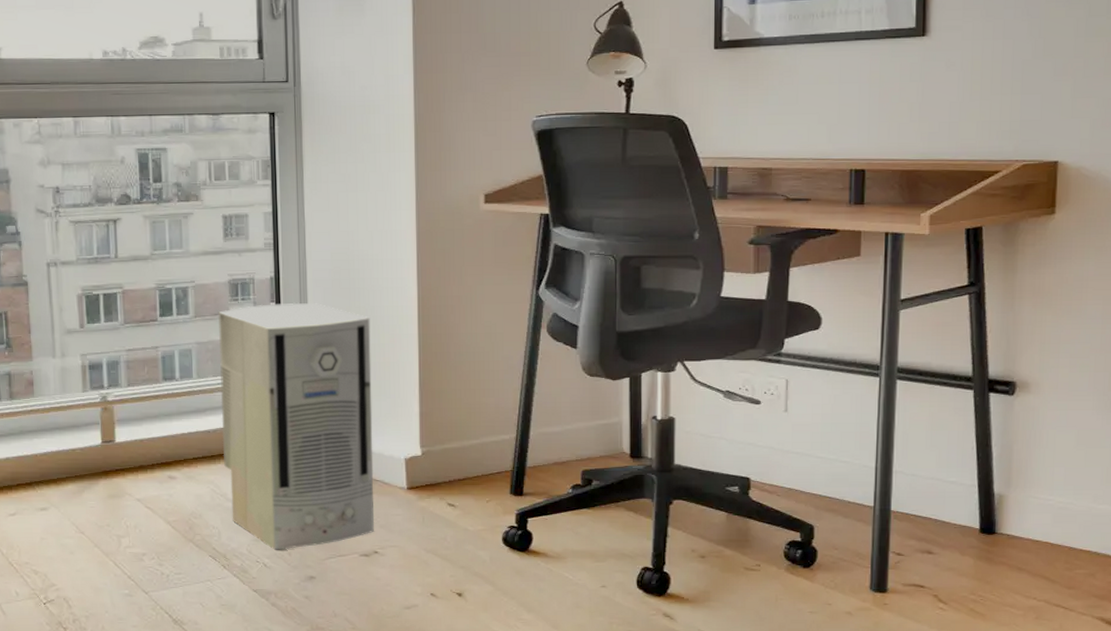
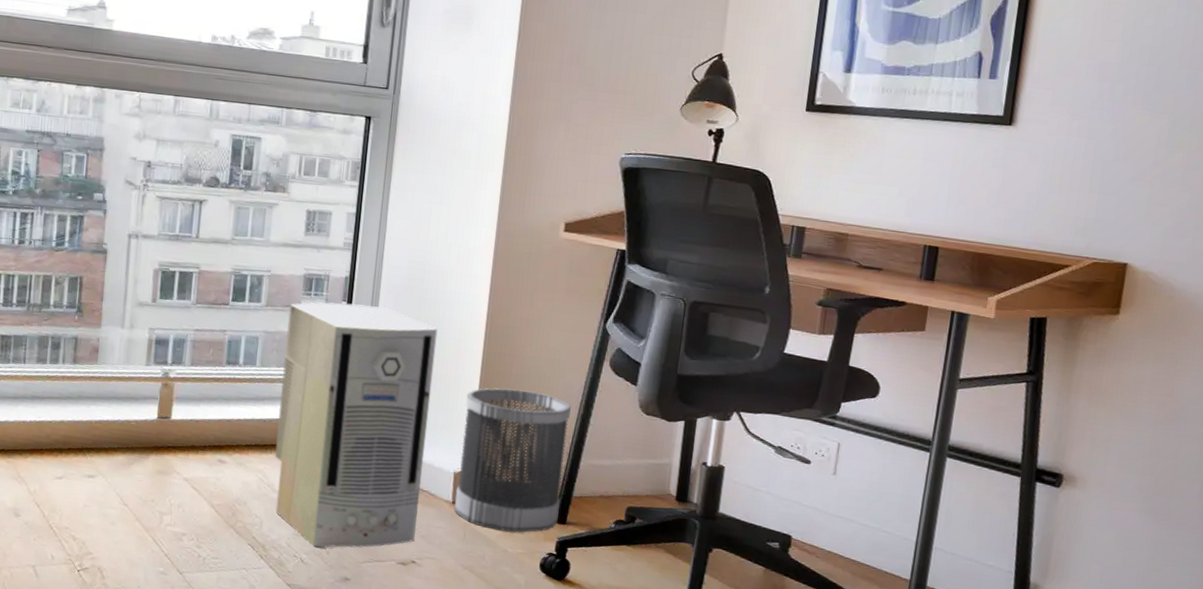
wastebasket: none [407,367,514,510] -> present [453,387,571,533]

